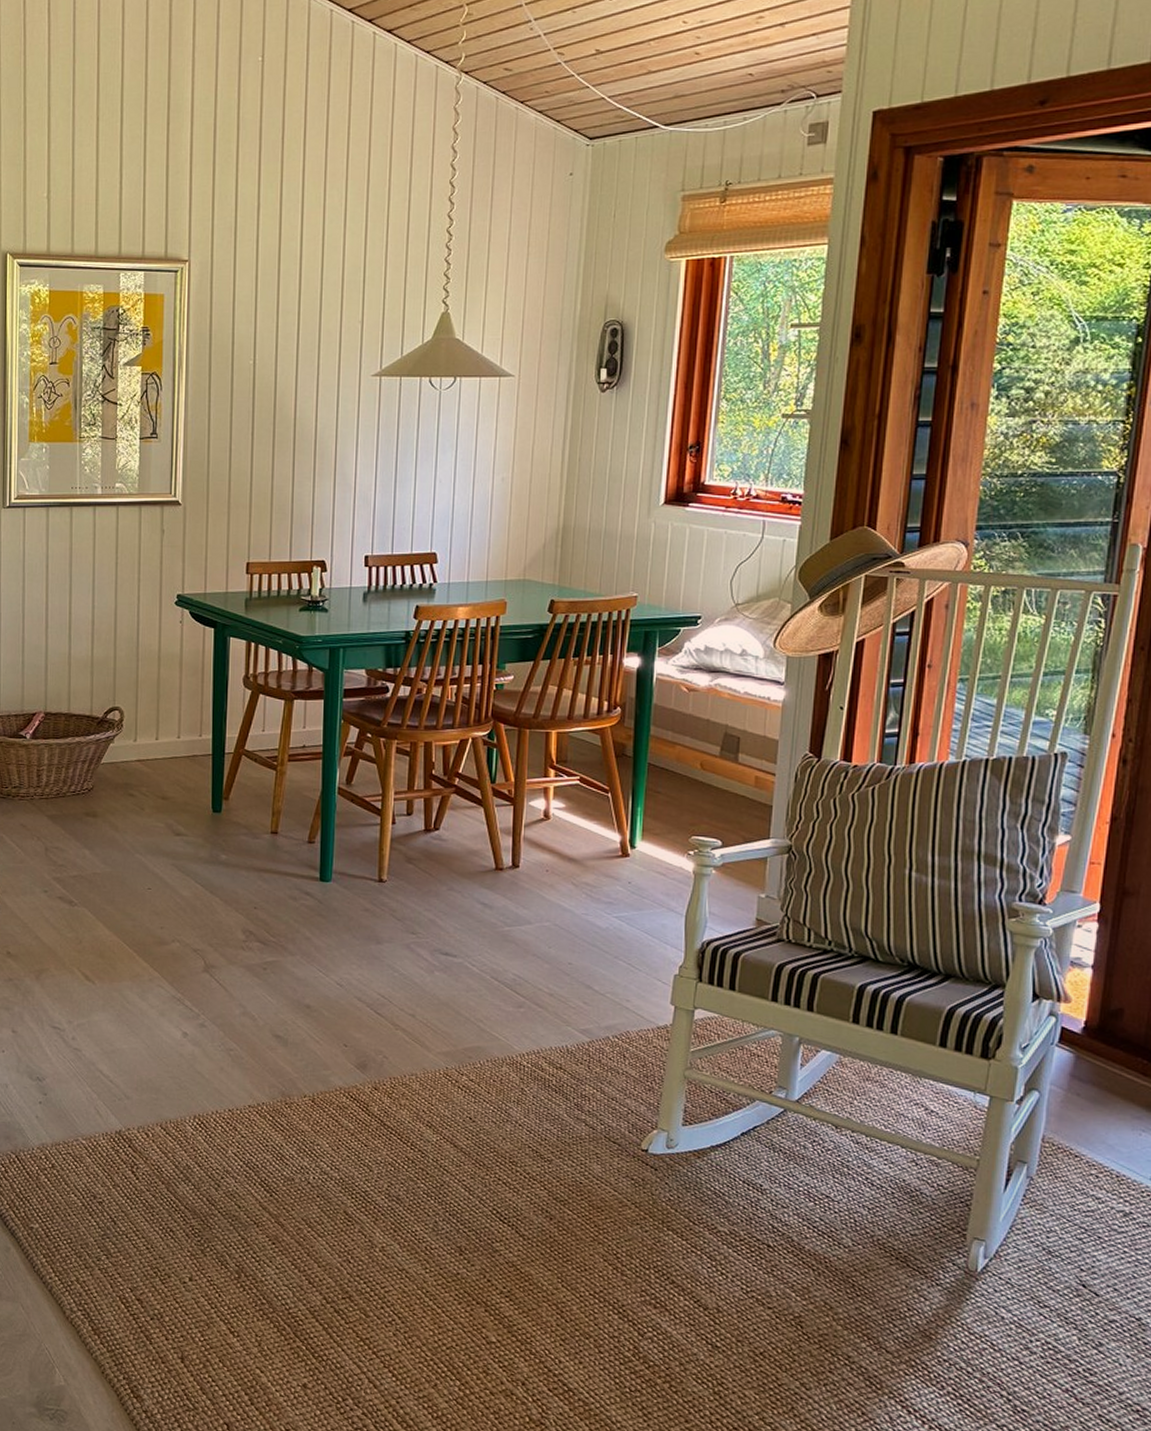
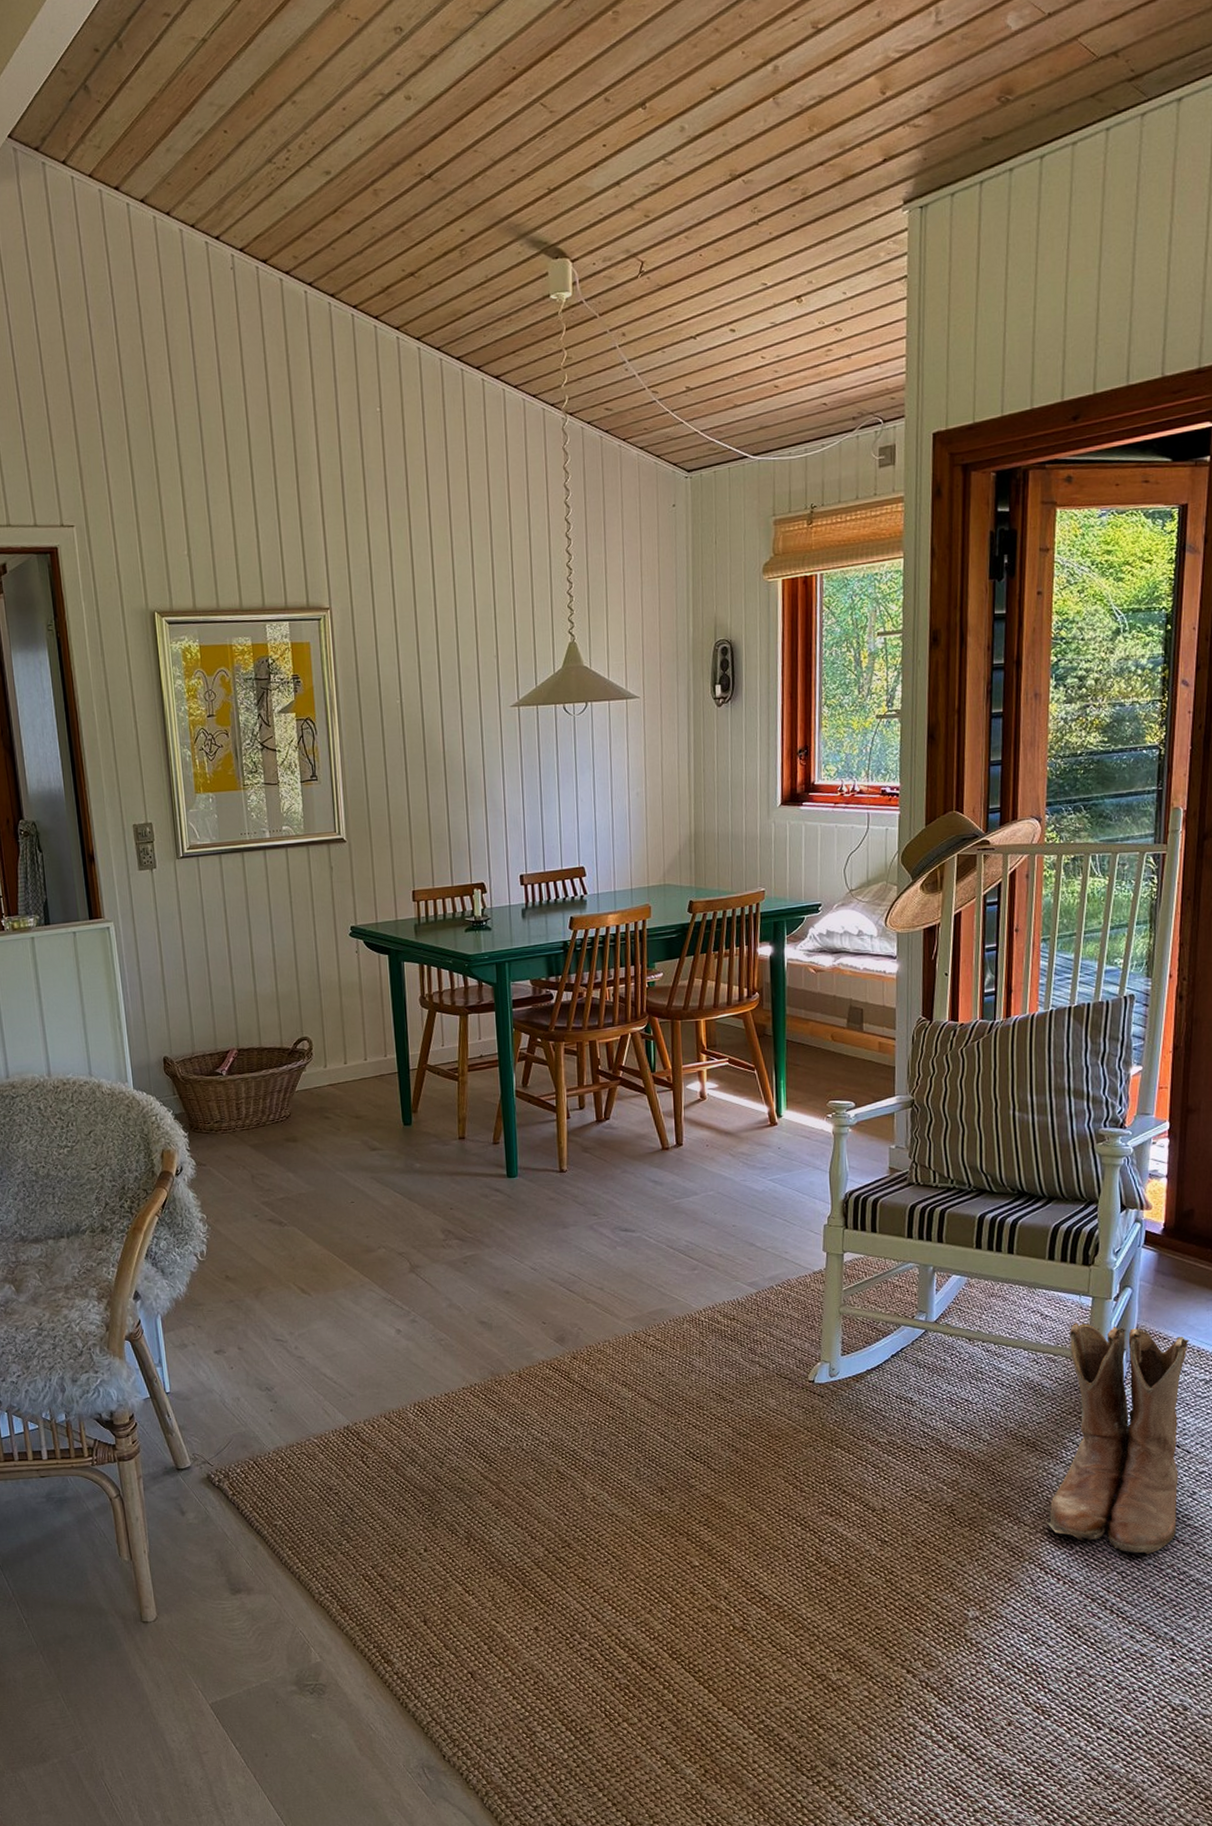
boots: none [911,1123,1107,1410] -> present [1044,1322,1189,1555]

